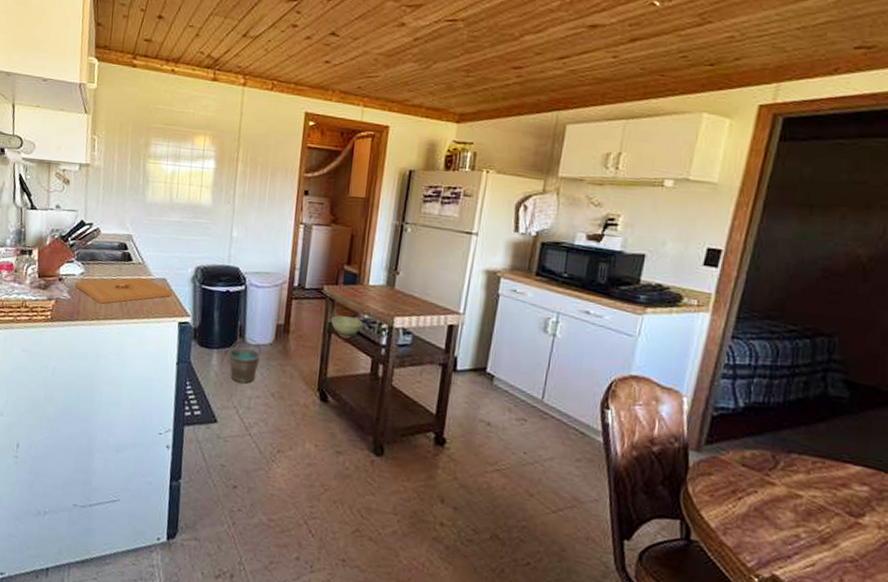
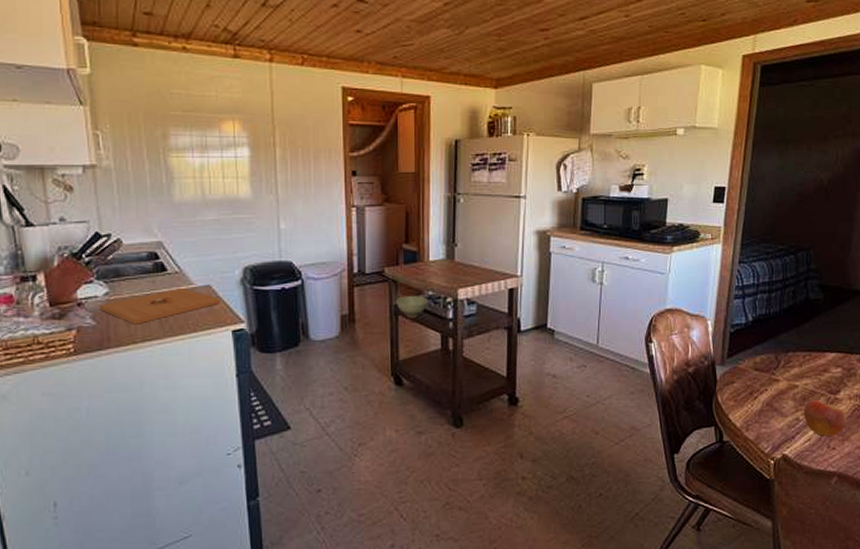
bucket: present [228,338,261,384] -> none [293,335,328,384]
fruit: none [807,517,872,569] -> present [804,396,847,436]

